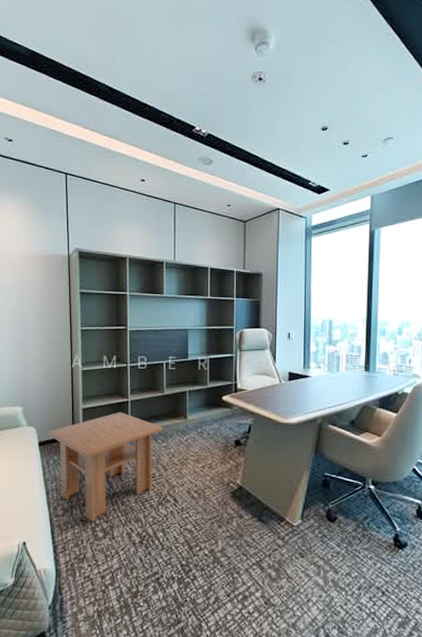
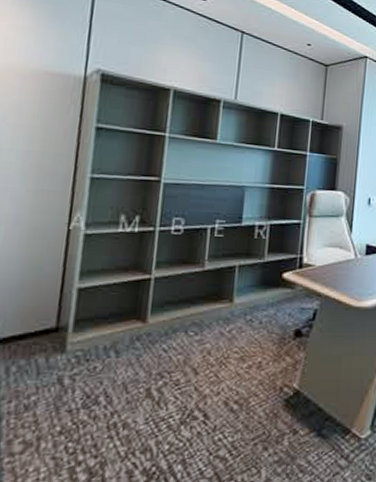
coffee table: present [48,412,163,522] -> none [14,293,198,459]

